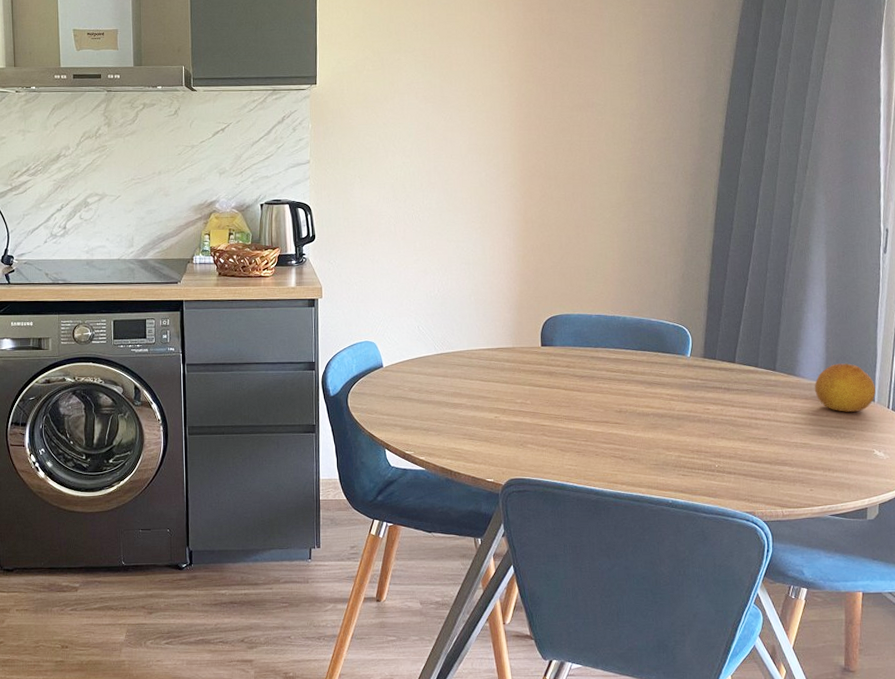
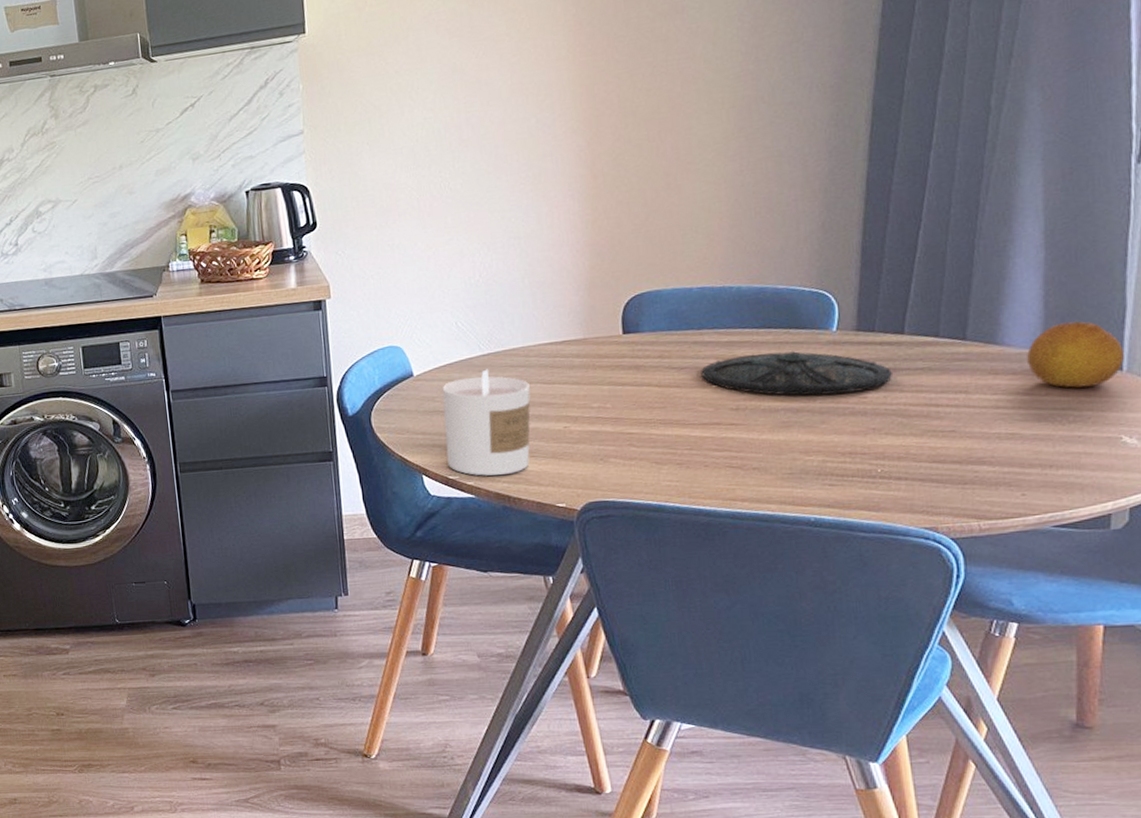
candle: none [404,366,471,453] -> present [442,369,531,476]
plate: none [596,369,728,405] -> present [701,351,894,396]

